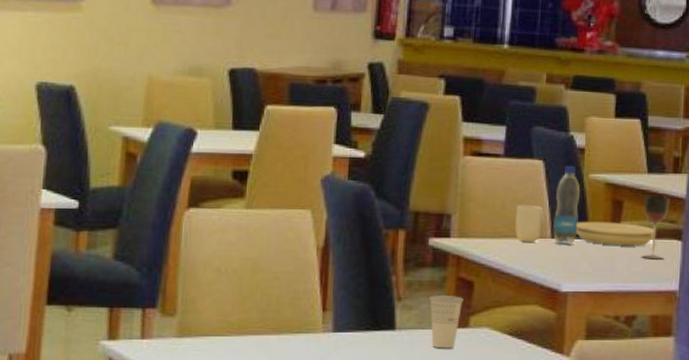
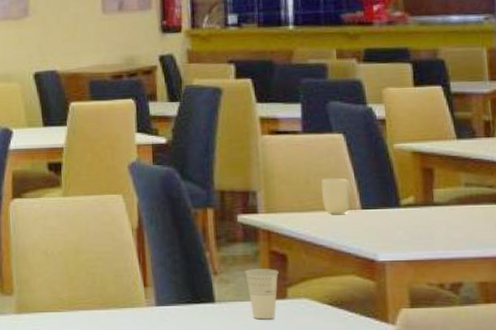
bottle: present [553,166,581,244] -> none [360,137,388,214]
plate: present [575,221,654,246] -> none [386,190,472,213]
wineglass: present [641,195,670,260] -> none [455,160,486,226]

